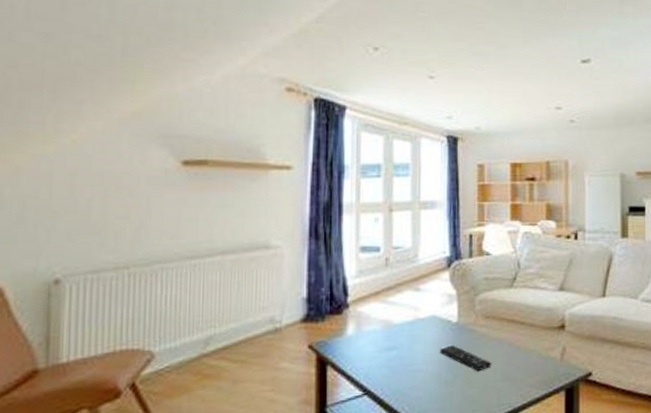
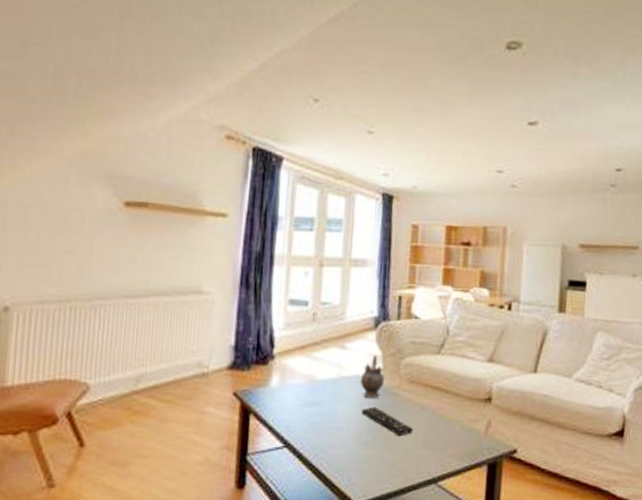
teapot: none [436,293,460,337] -> present [360,354,384,398]

